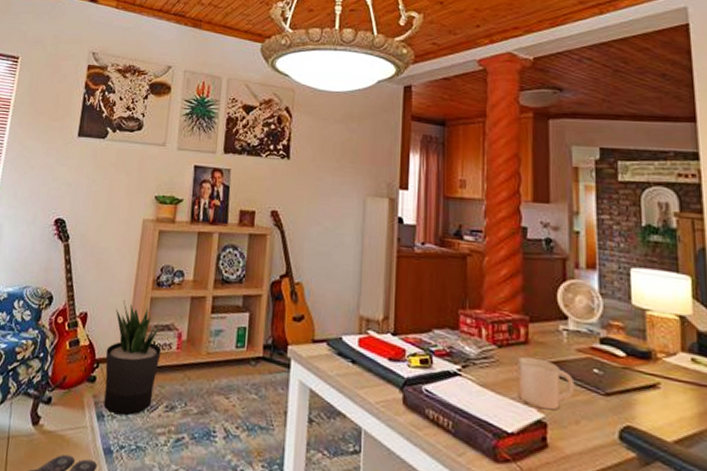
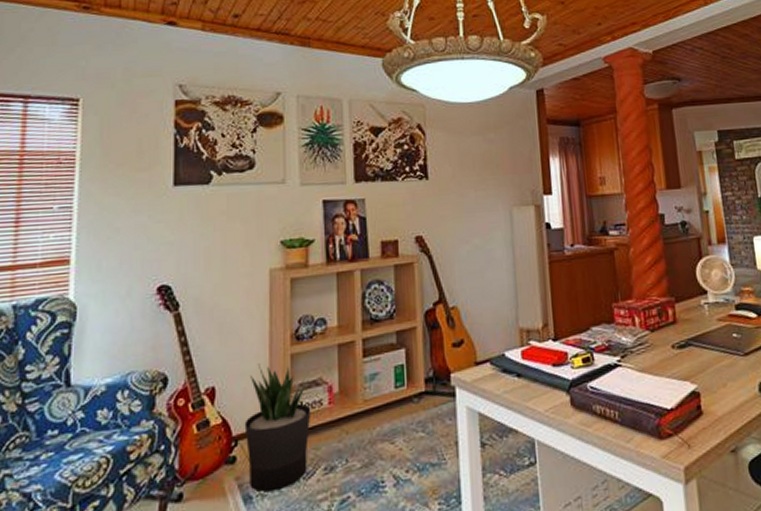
mug: present [517,356,575,411] -> none [670,334,720,381]

